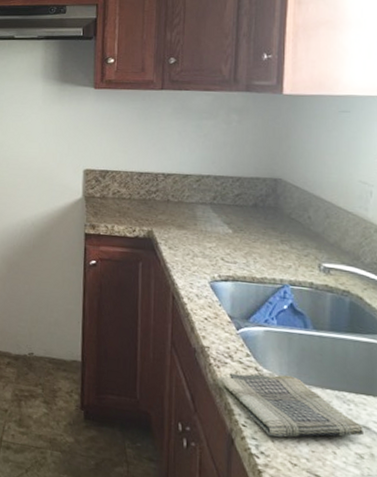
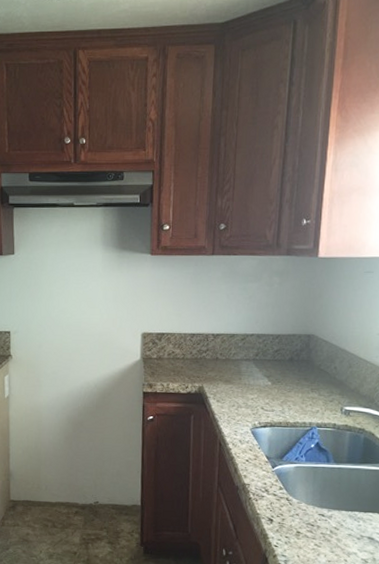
dish towel: present [215,373,365,438] -> none [254,502,370,553]

